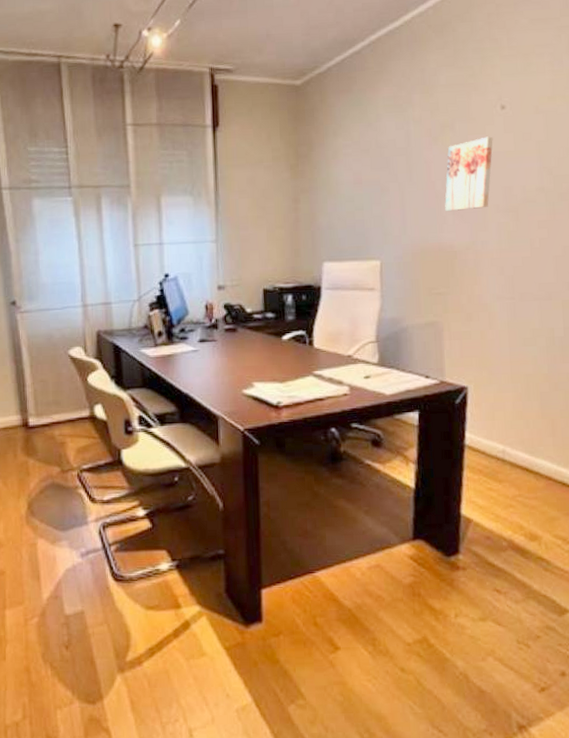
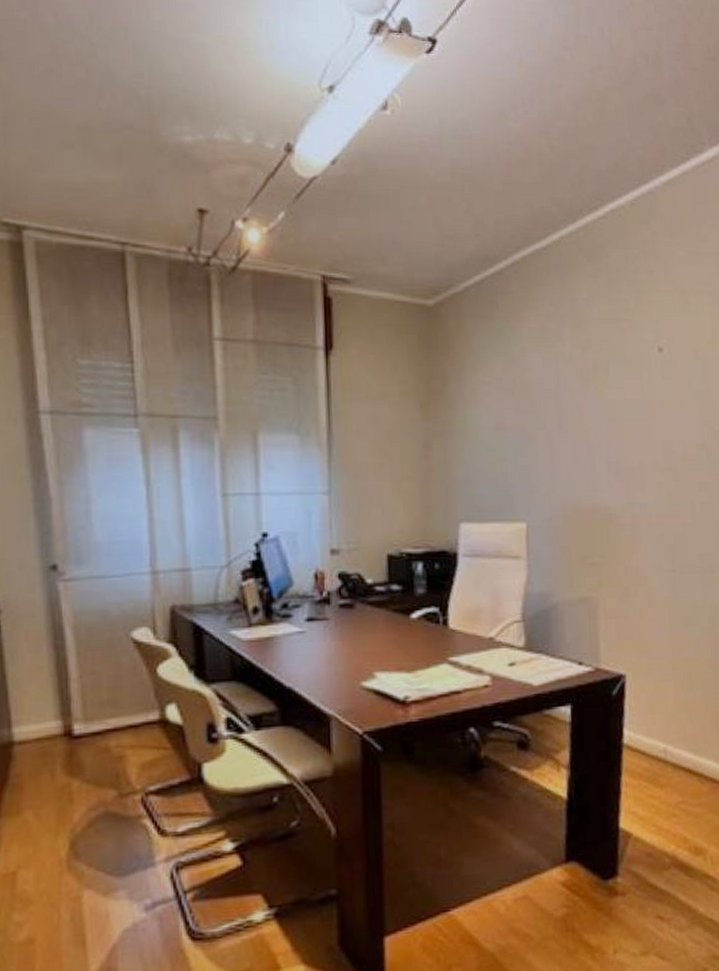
wall art: present [445,136,493,211] -> none [598,382,651,466]

